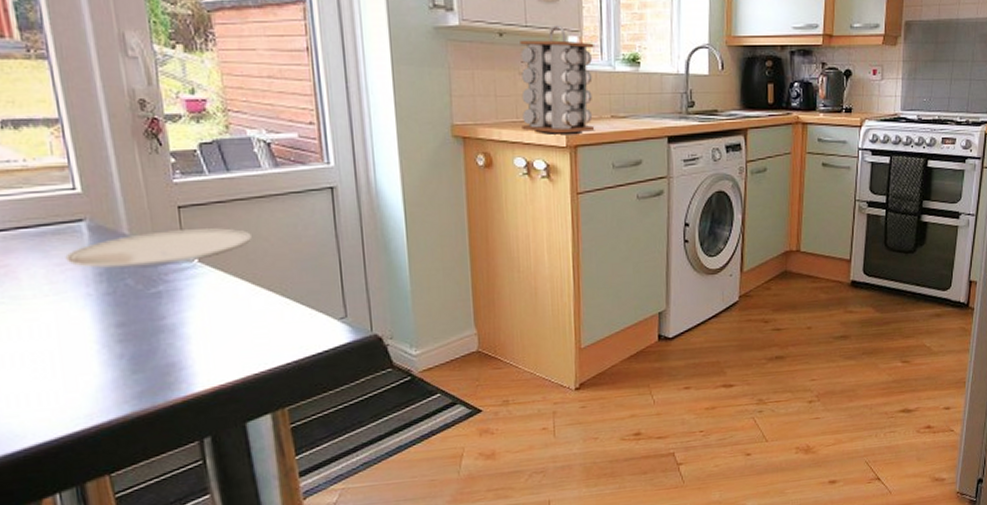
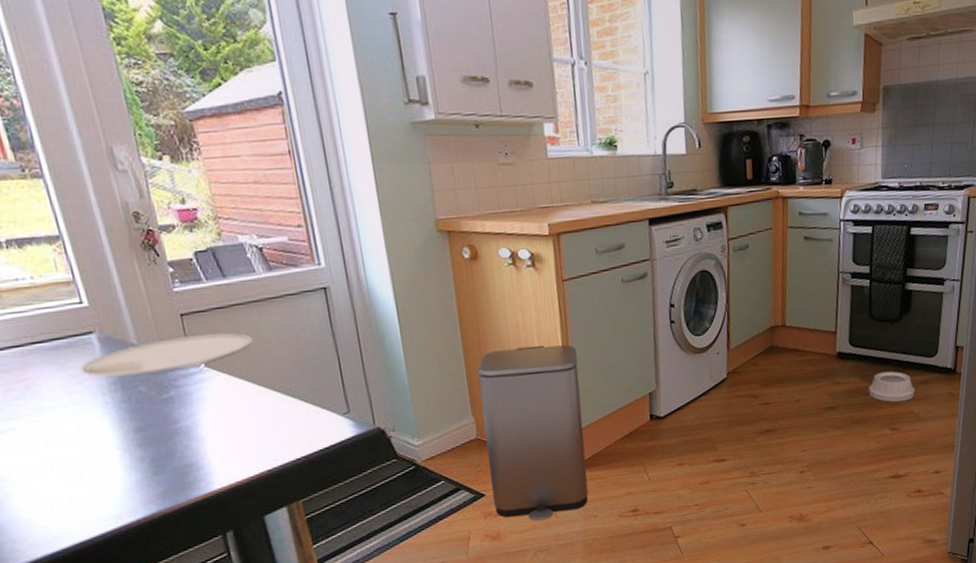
pedal bin: none [482,258,590,441] -> present [476,345,589,521]
spice rack: present [520,26,595,135] -> none [496,113,576,224]
pet bowl: none [880,302,927,335] -> present [868,371,915,403]

